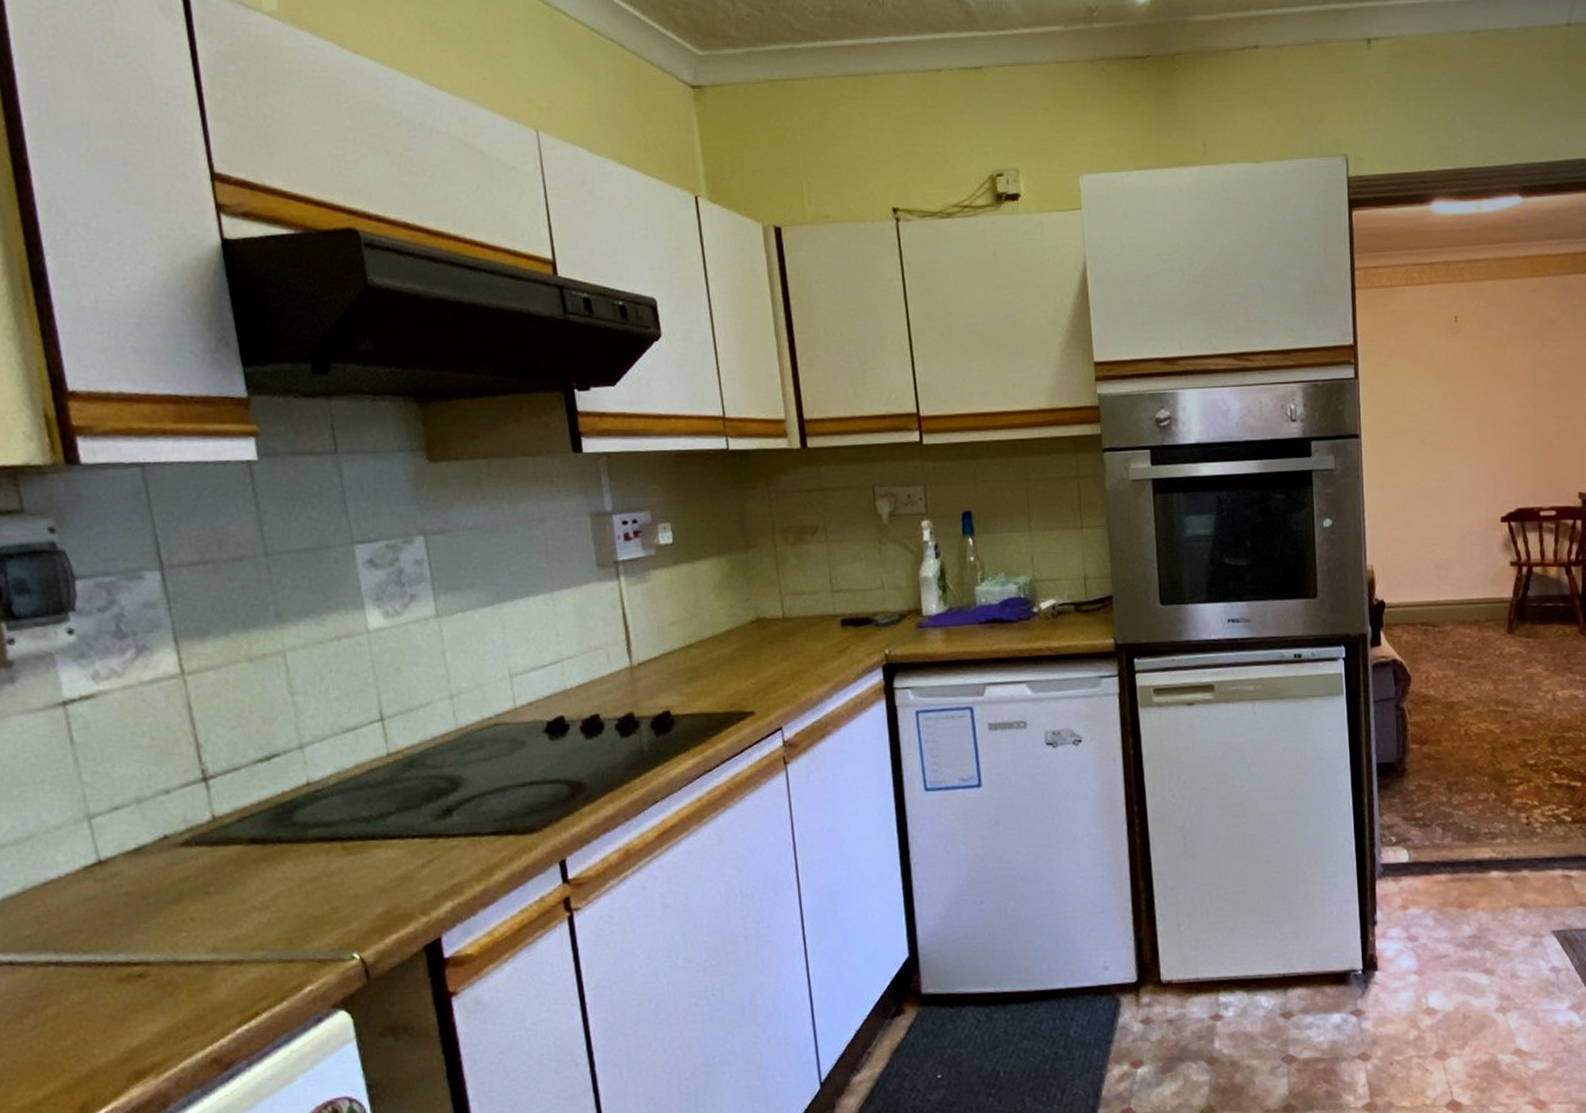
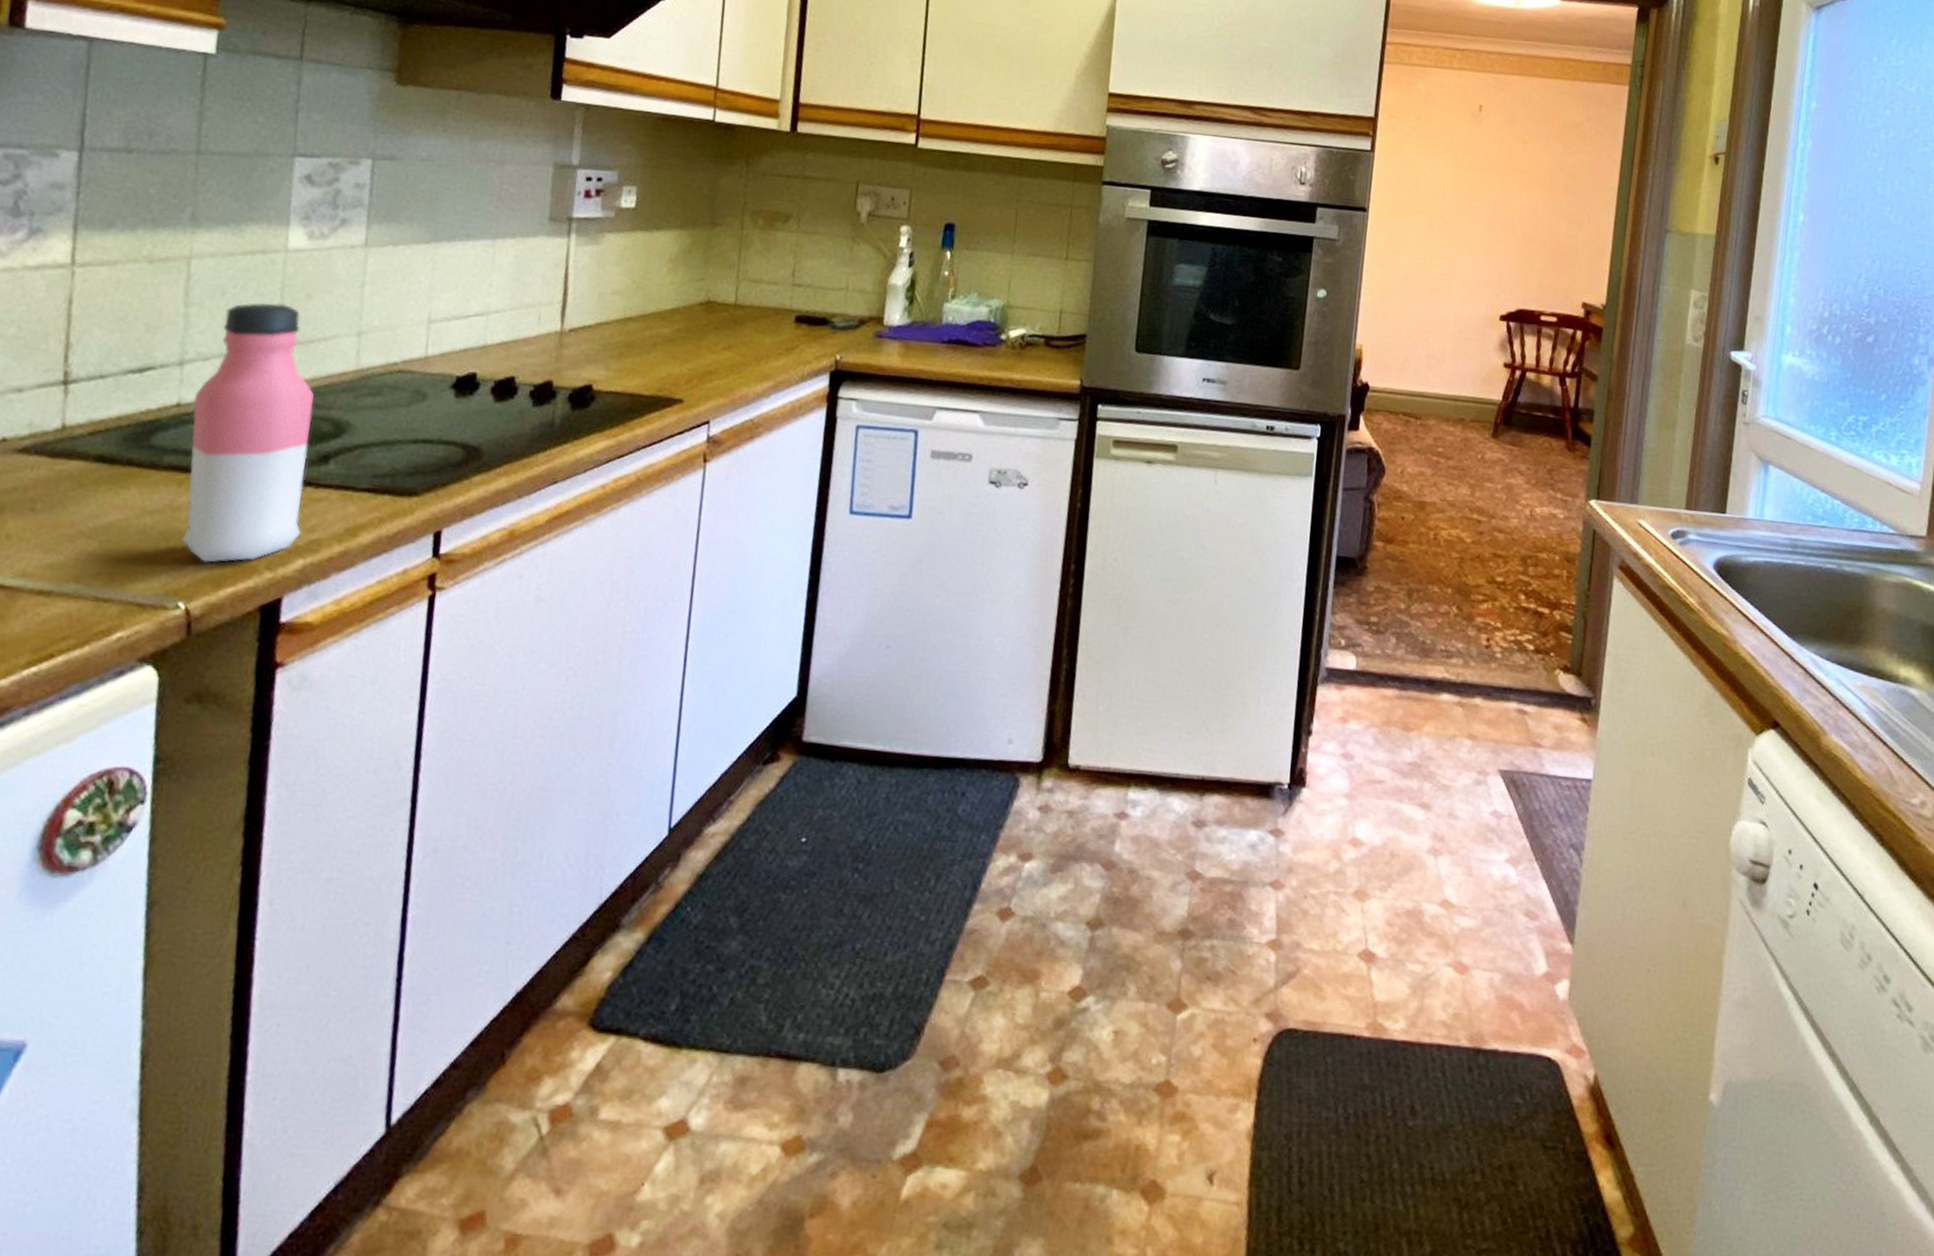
water bottle: none [320,679,443,917] -> present [180,302,314,563]

